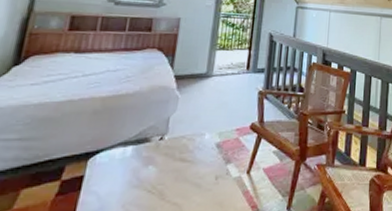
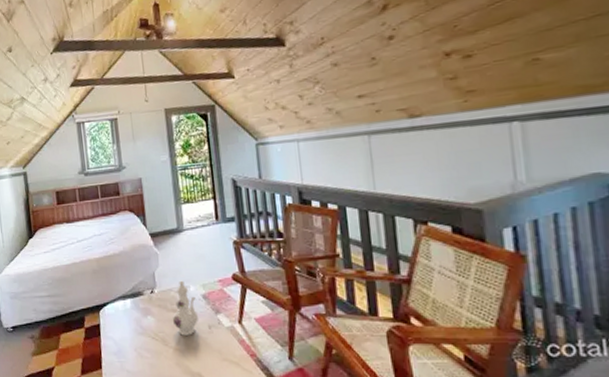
ewer: none [176,127,209,188] -> present [172,280,199,336]

